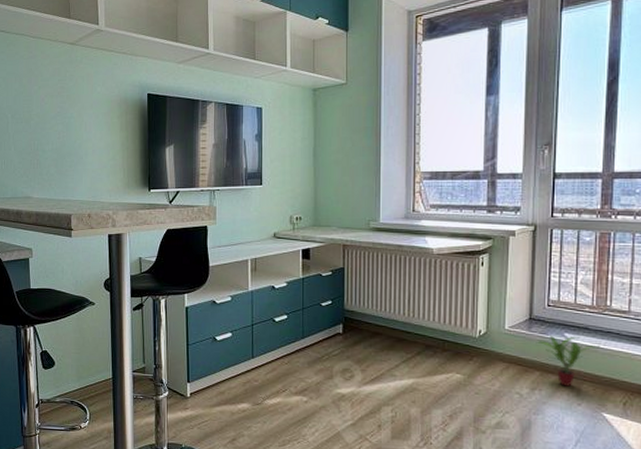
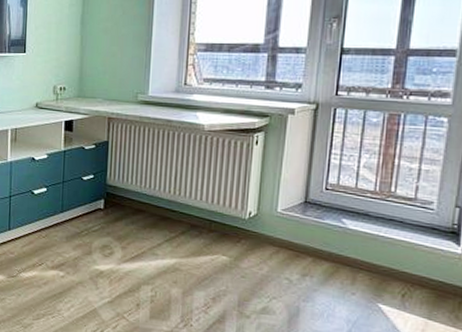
potted plant: present [536,335,601,387] -> none [310,220,382,275]

